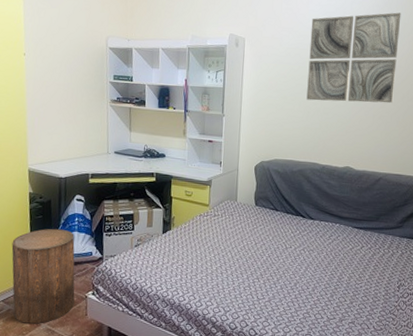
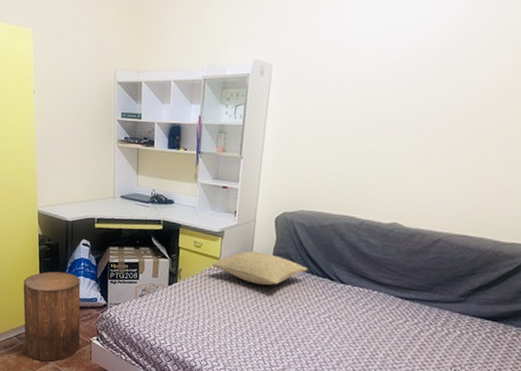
pillow: none [202,196,284,227] -> present [212,250,308,286]
wall art: present [306,12,401,104] -> none [346,19,495,144]

